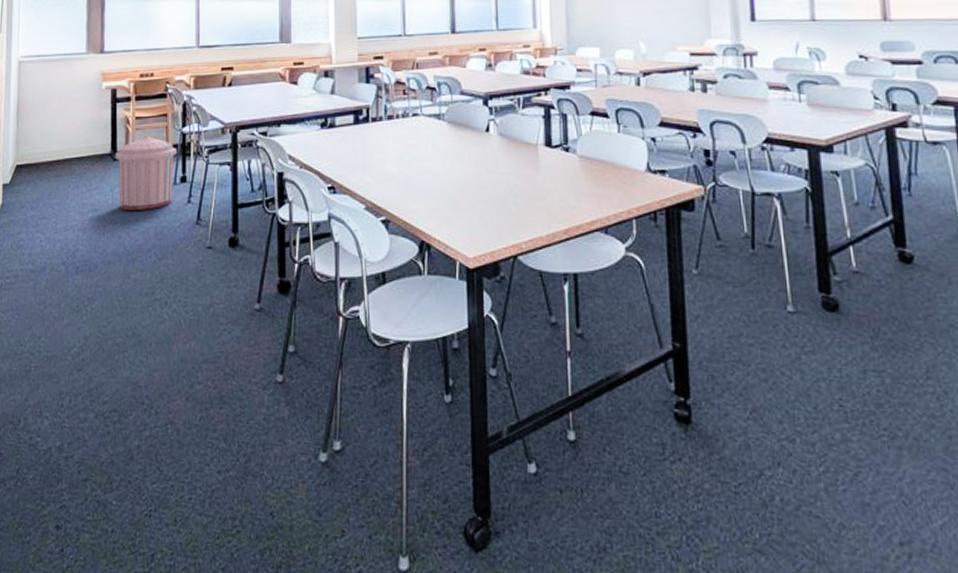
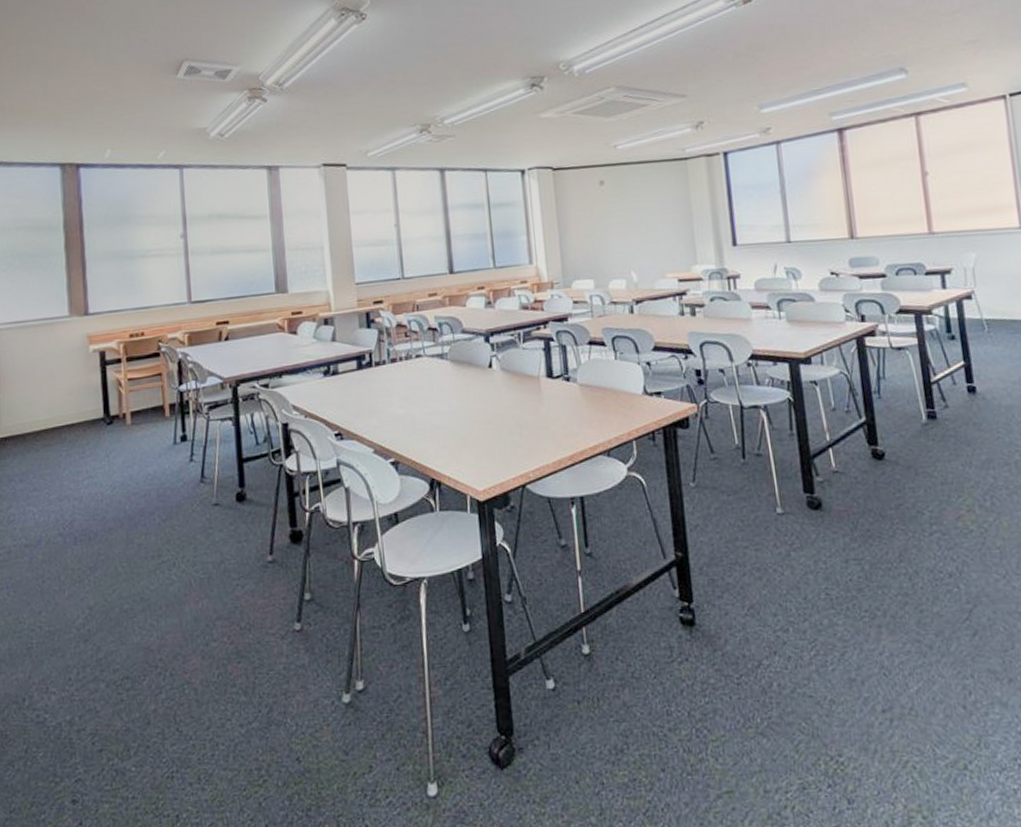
trash can: present [115,135,177,210] -> none [108,396,175,475]

